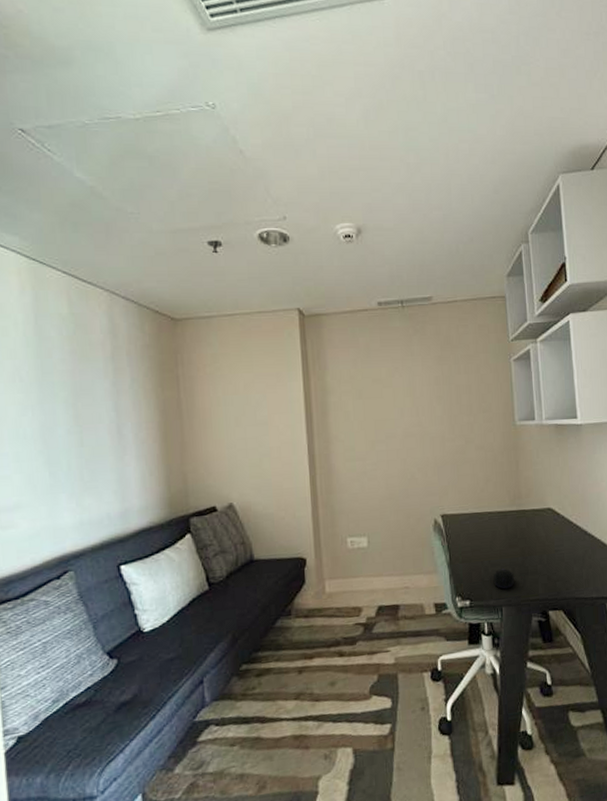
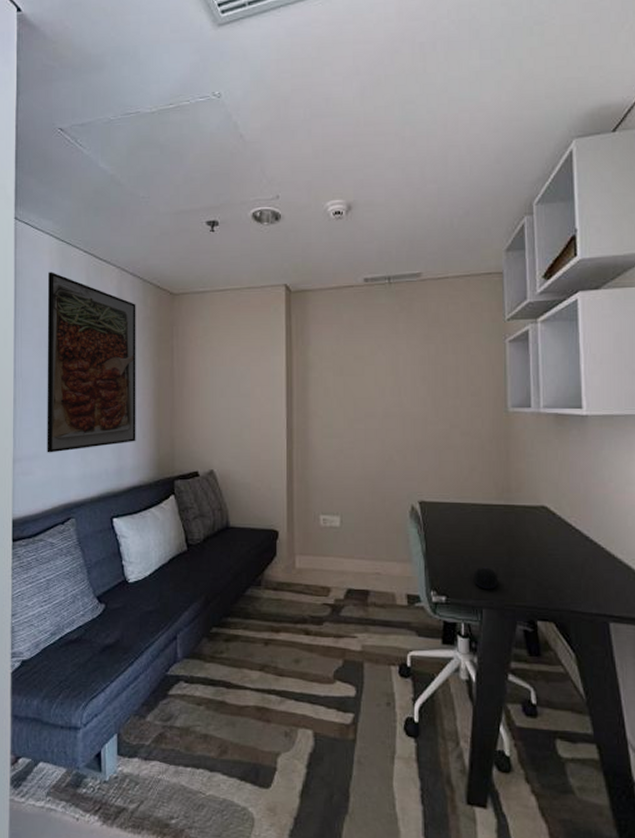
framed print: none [18,295,142,502] -> present [47,272,136,453]

